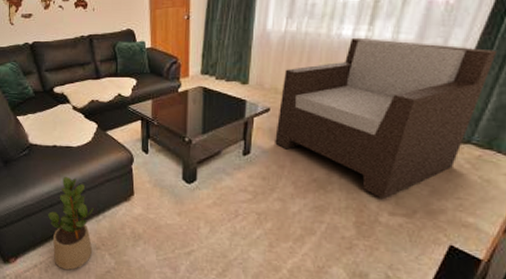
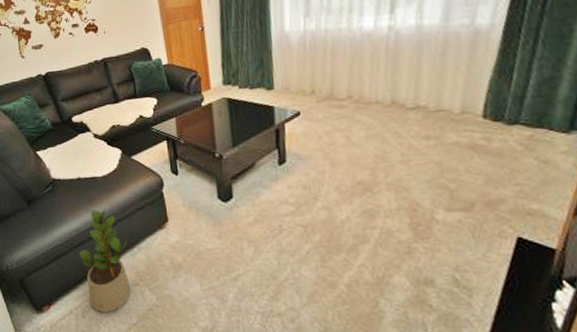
armchair: present [275,37,498,200] -> none [309,23,529,195]

